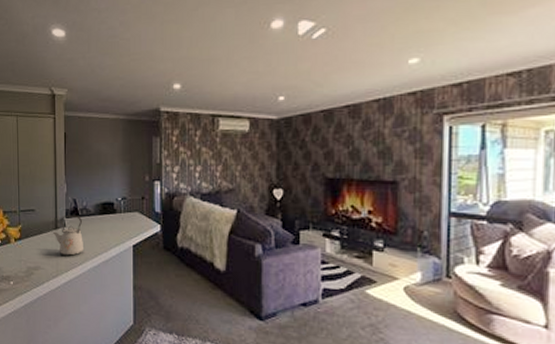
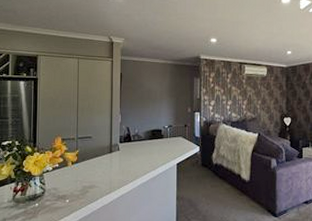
kettle: present [52,216,83,256] -> none [107,141,135,175]

